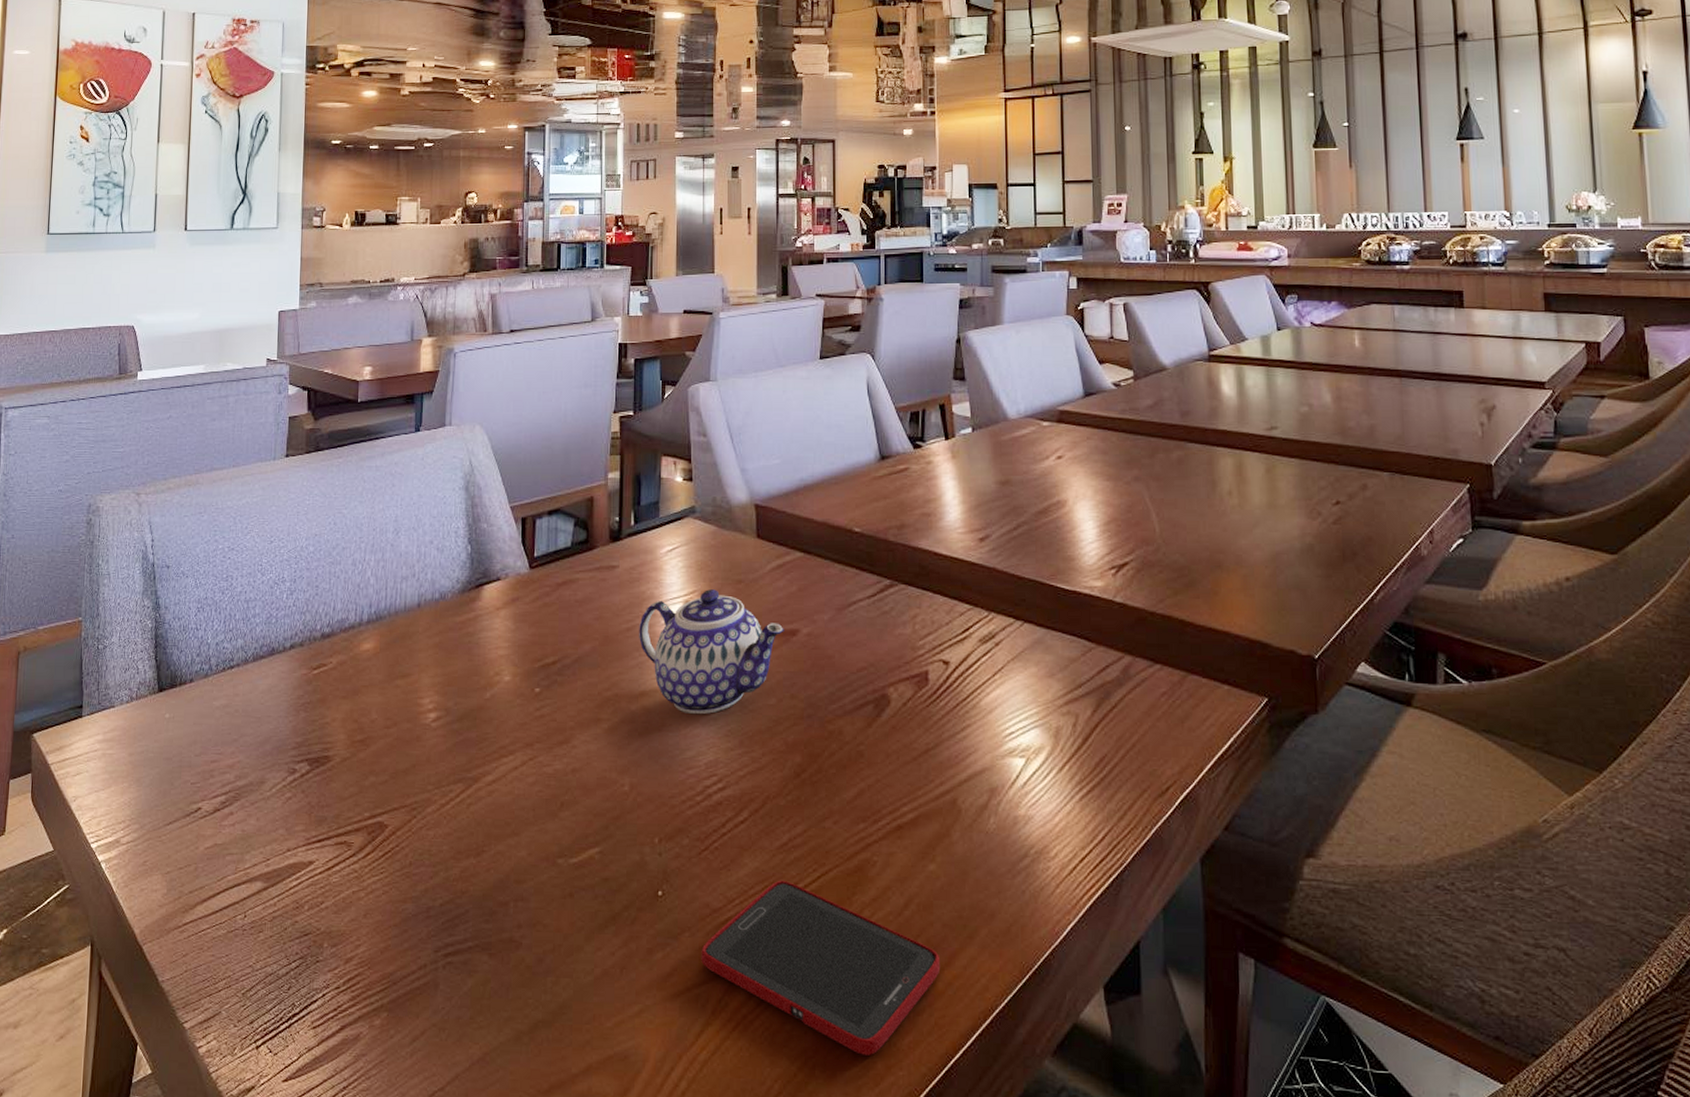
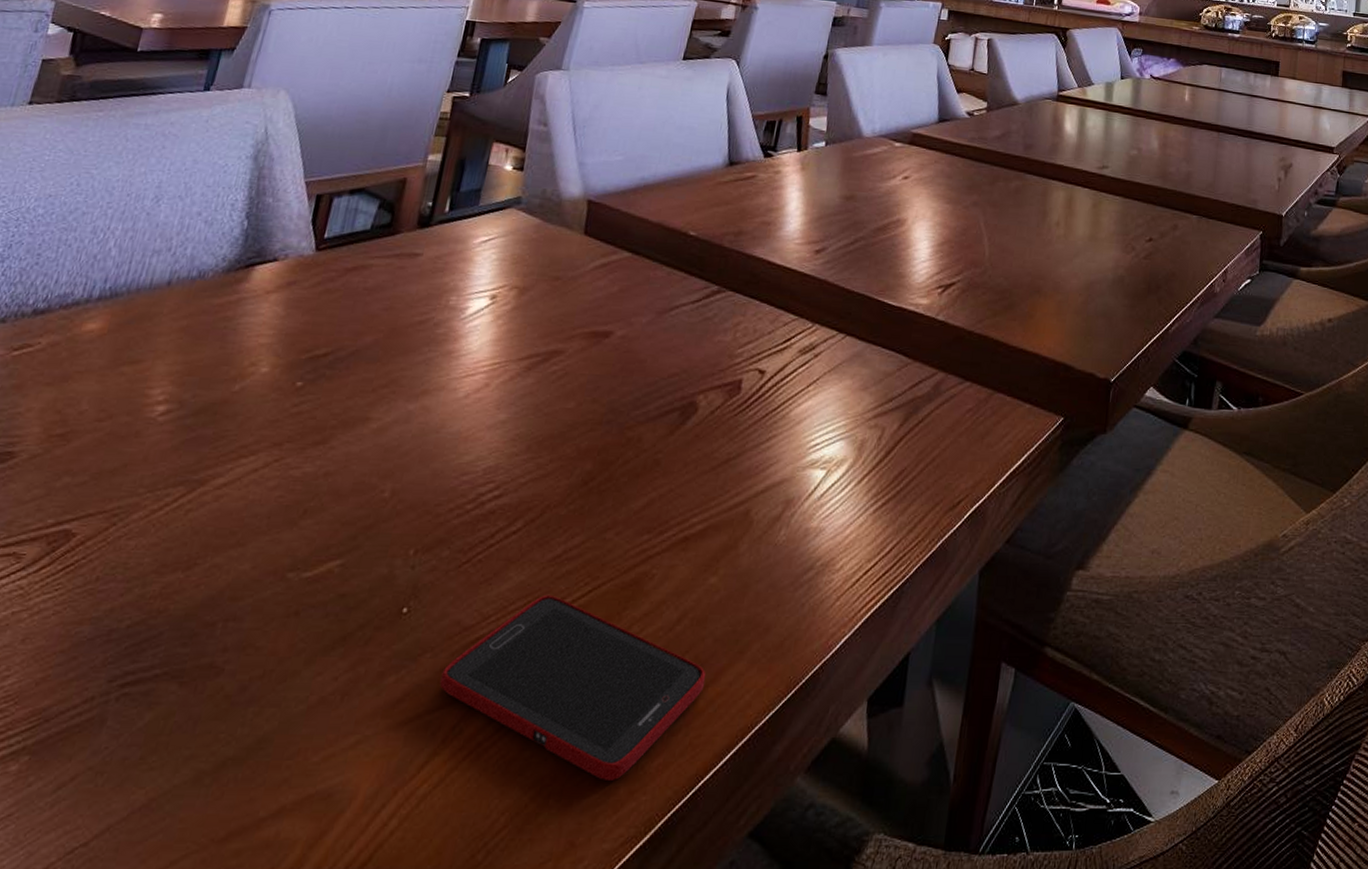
teapot: present [639,589,784,715] -> none [431,285,597,417]

